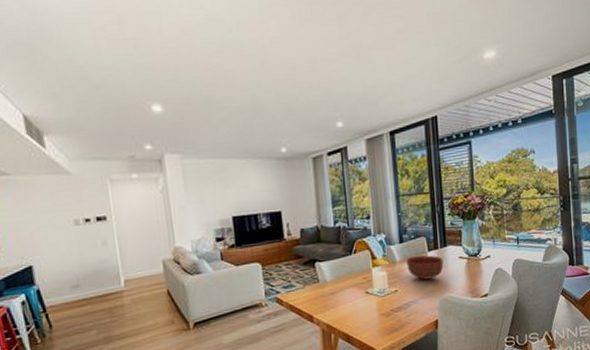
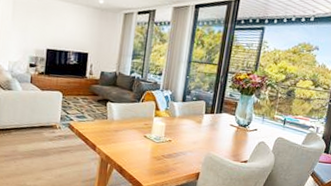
bowl: present [405,255,444,280] -> none [183,115,216,138]

